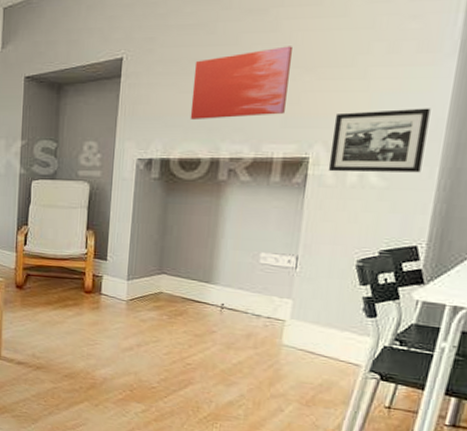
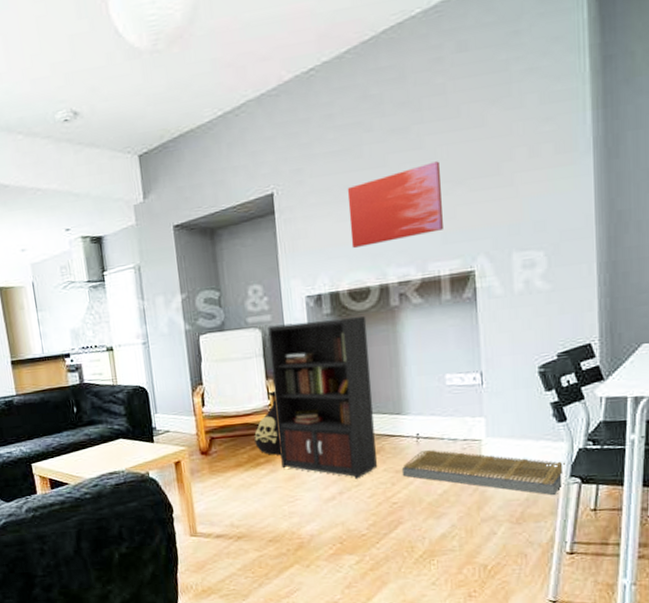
bag: none [67,241,94,301] -> present [254,391,282,455]
bookcase: none [88,181,192,335] -> present [268,316,377,479]
basket: none [200,321,367,386] -> present [401,450,565,495]
picture frame: present [328,108,431,173] -> none [492,206,580,282]

